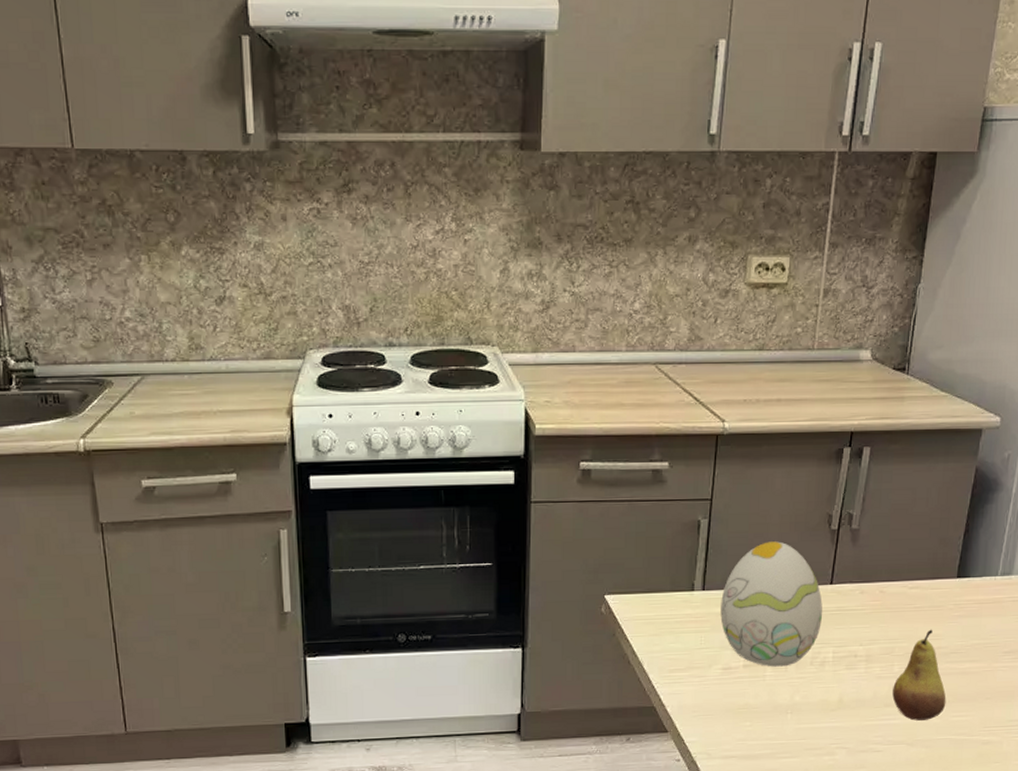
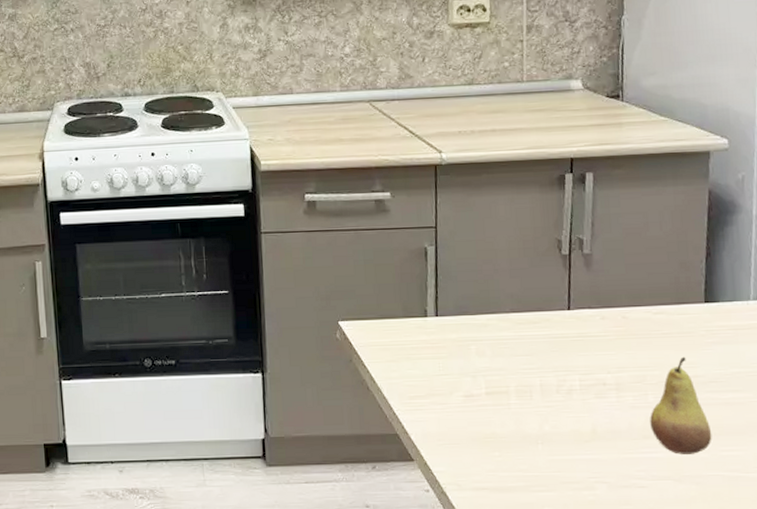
decorative egg: present [720,541,823,667] -> none [455,267,564,395]

